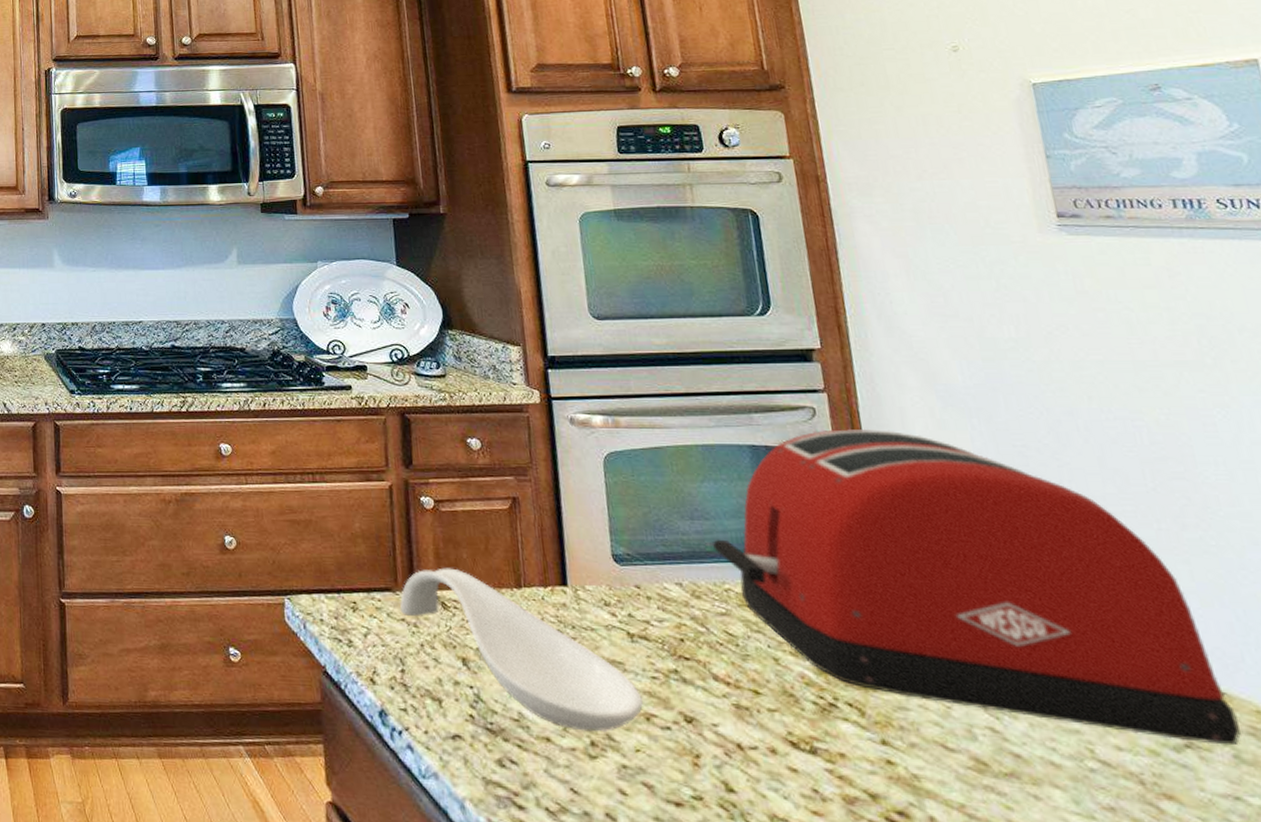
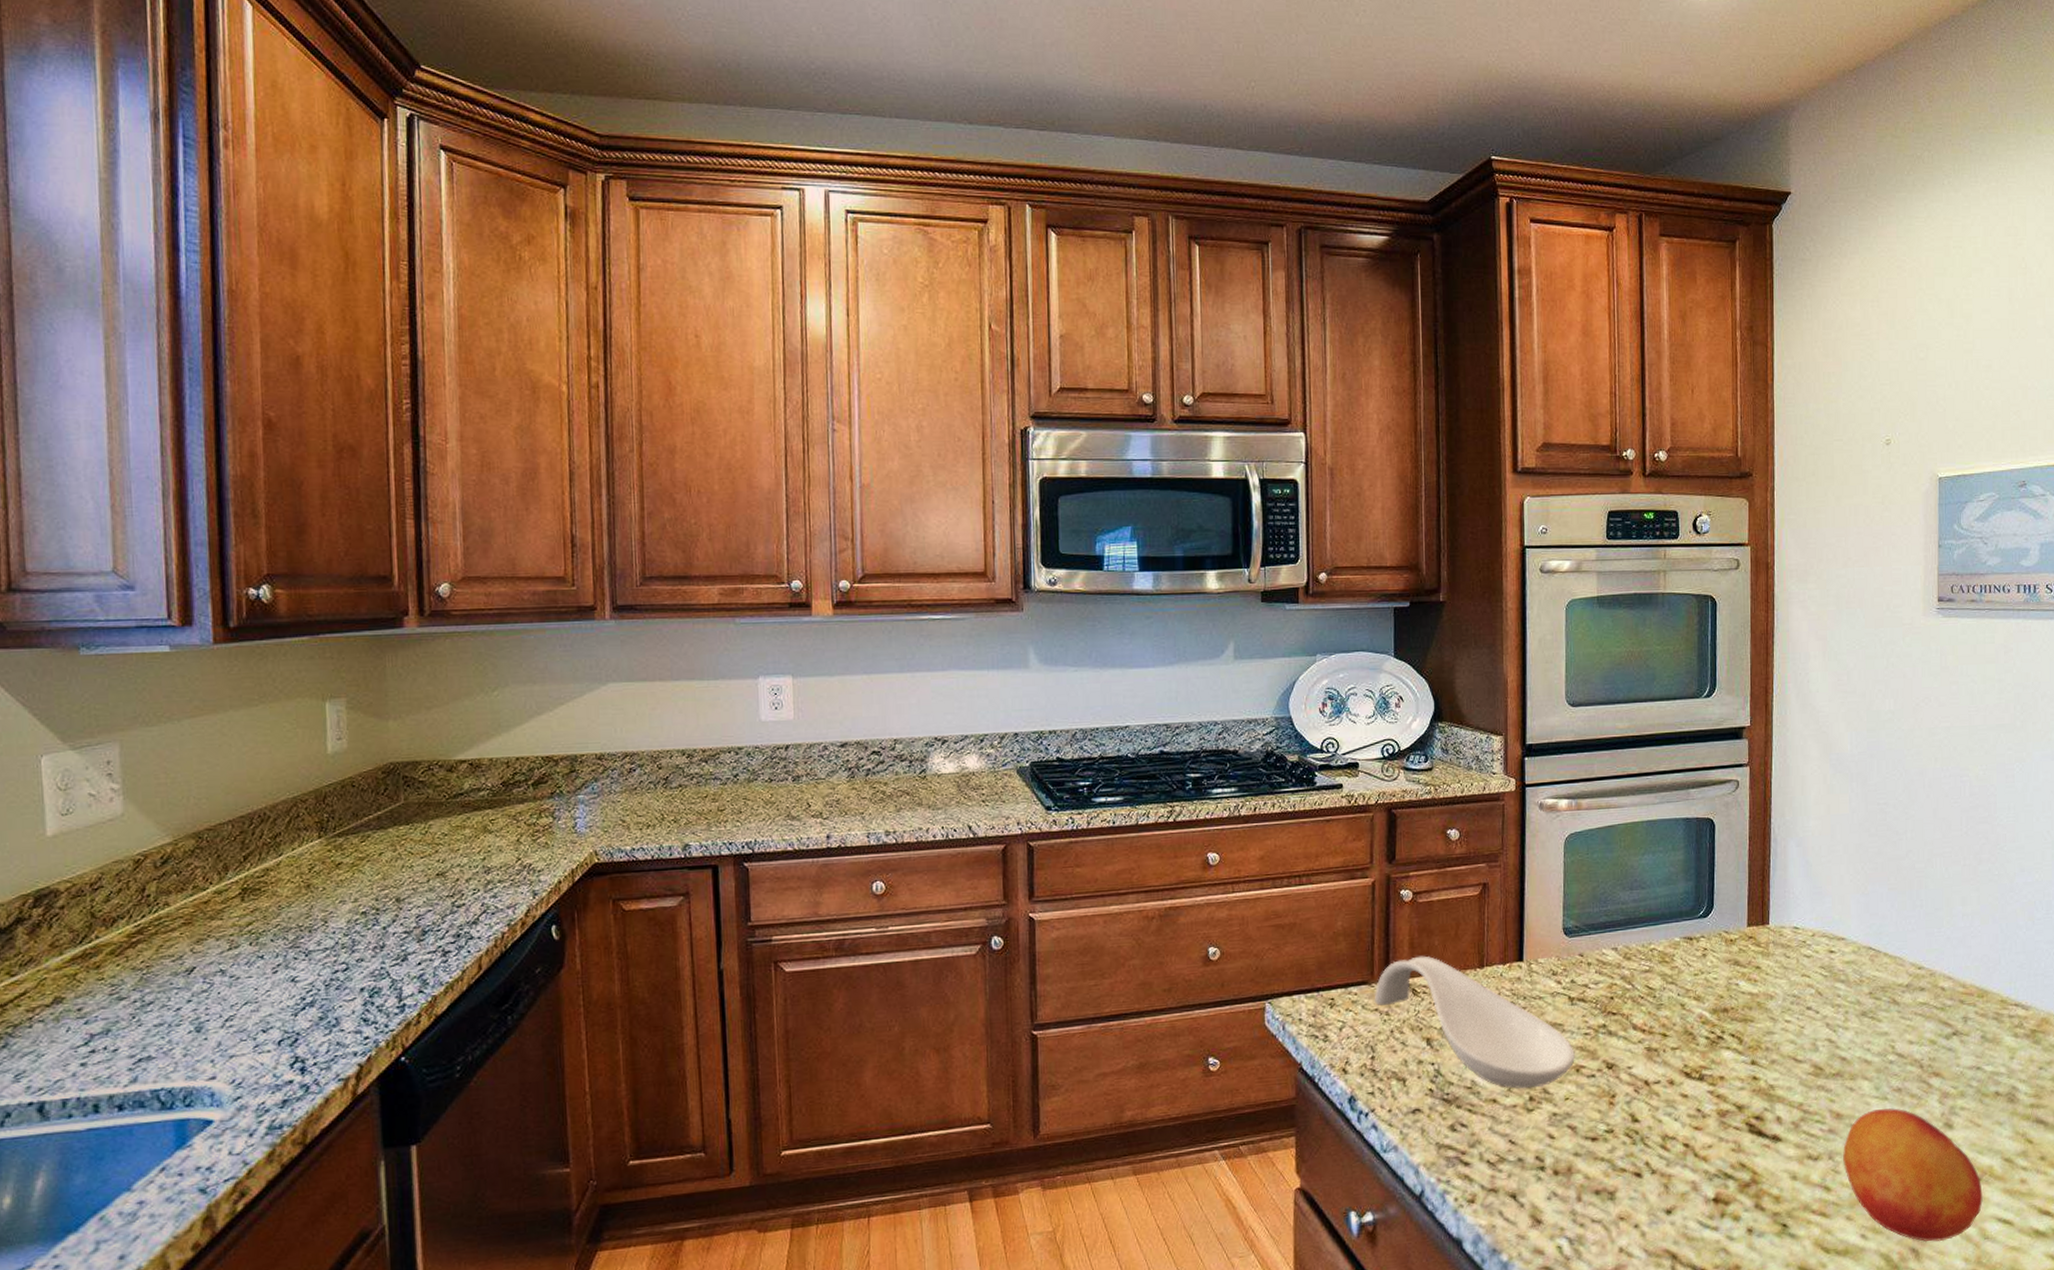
toaster: present [713,428,1240,746] -> none [1646,796,1989,1030]

